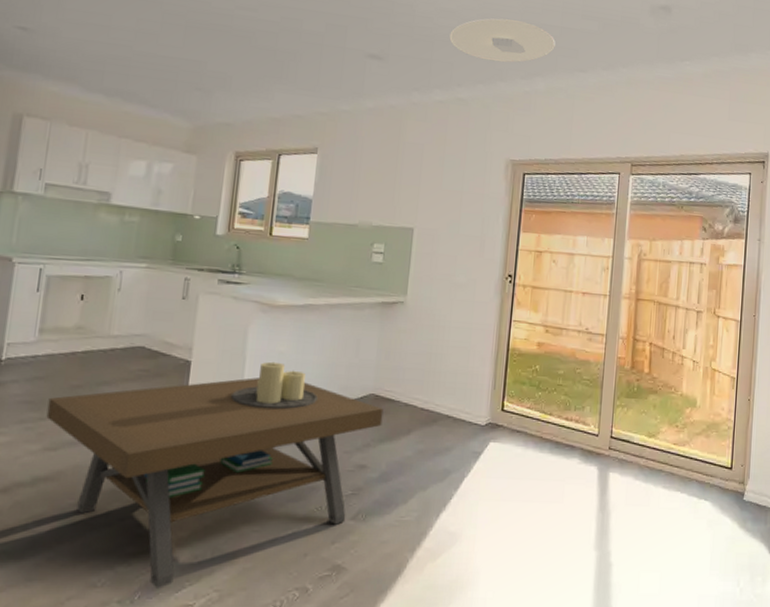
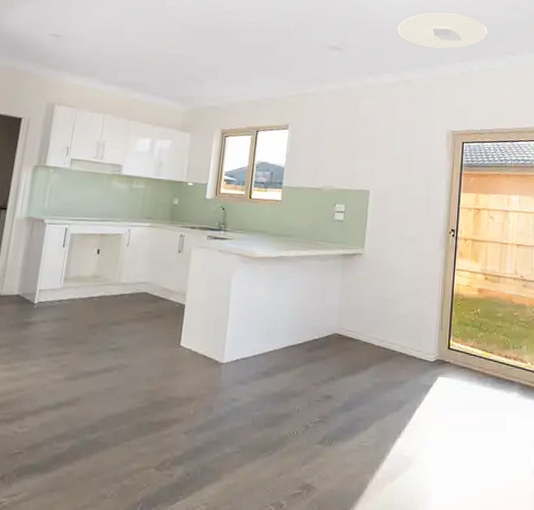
coffee table: present [46,361,384,589] -> none [68,305,346,501]

